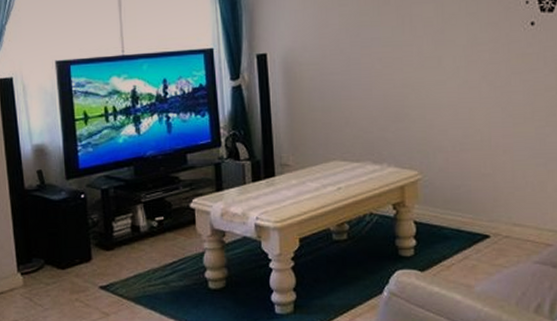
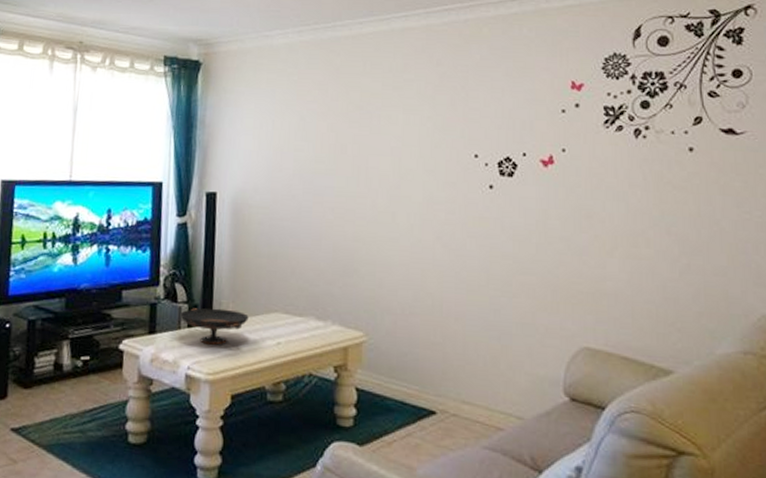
decorative bowl: none [244,162,309,196] -> present [180,308,249,345]

